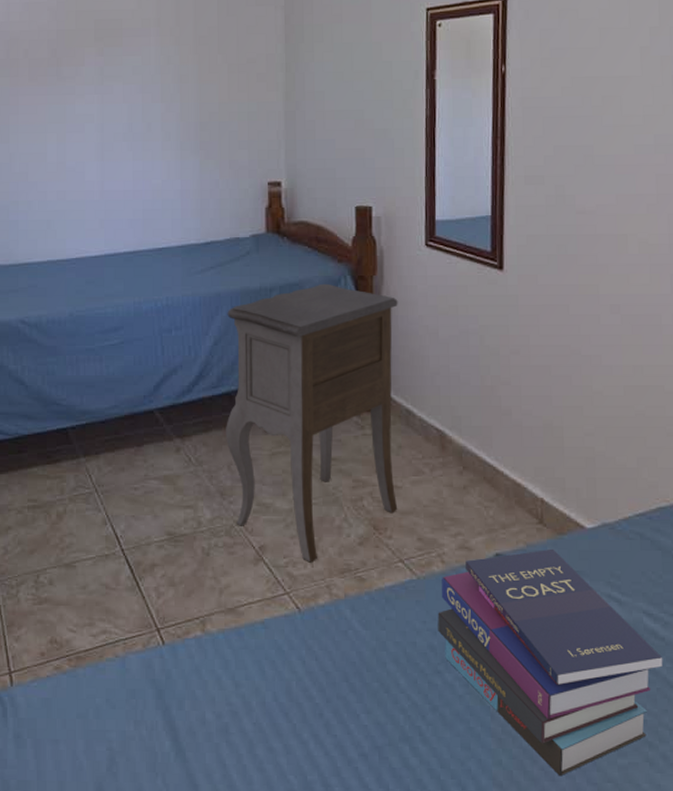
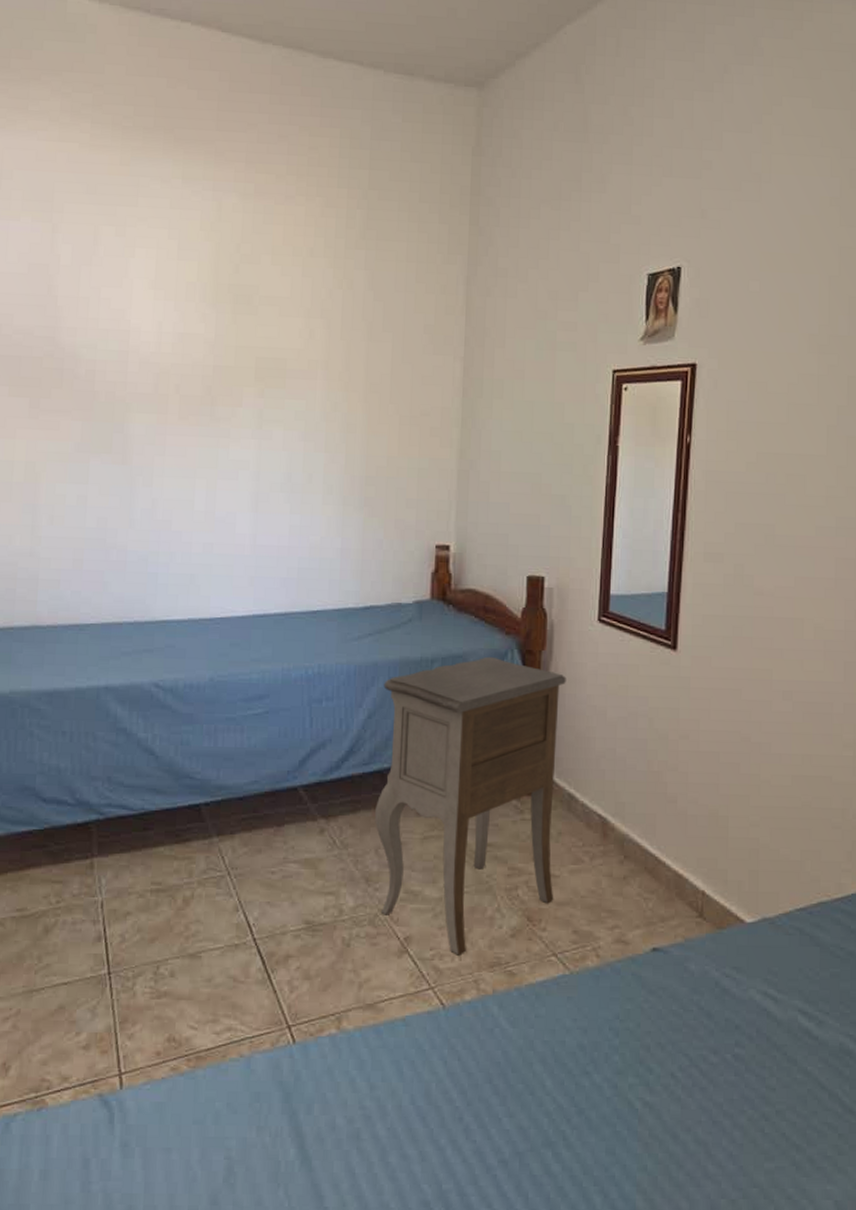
books: present [437,548,663,777] -> none [589,943,816,1182]

